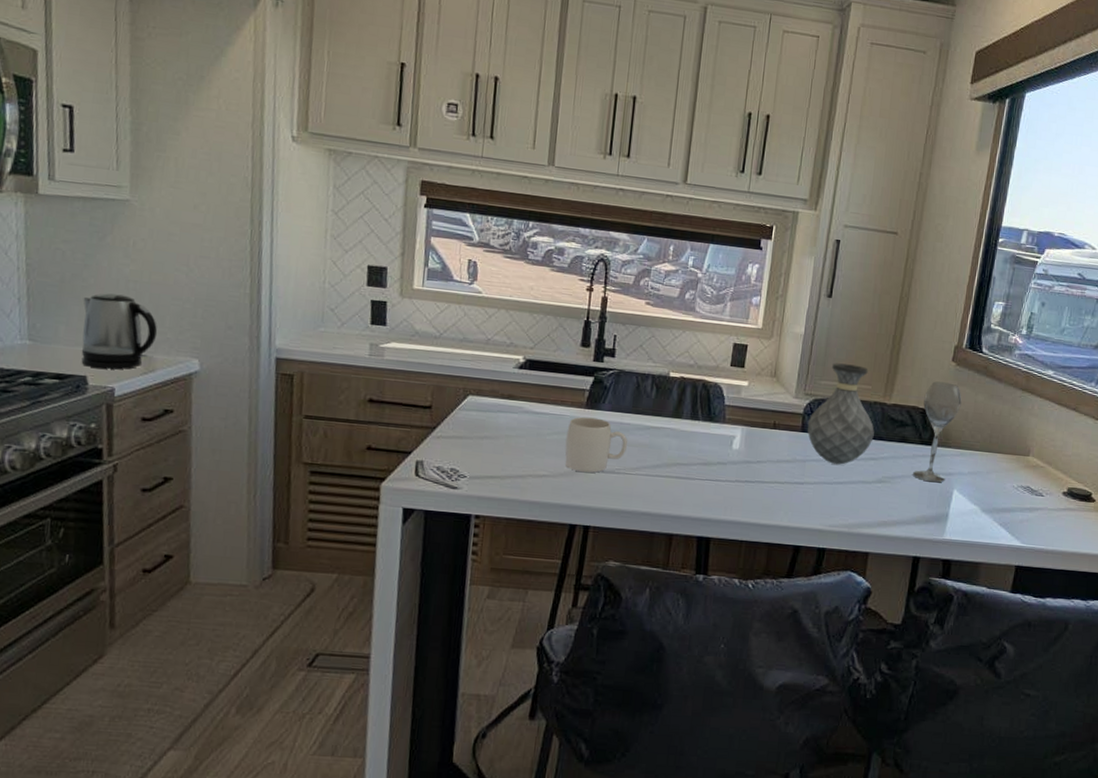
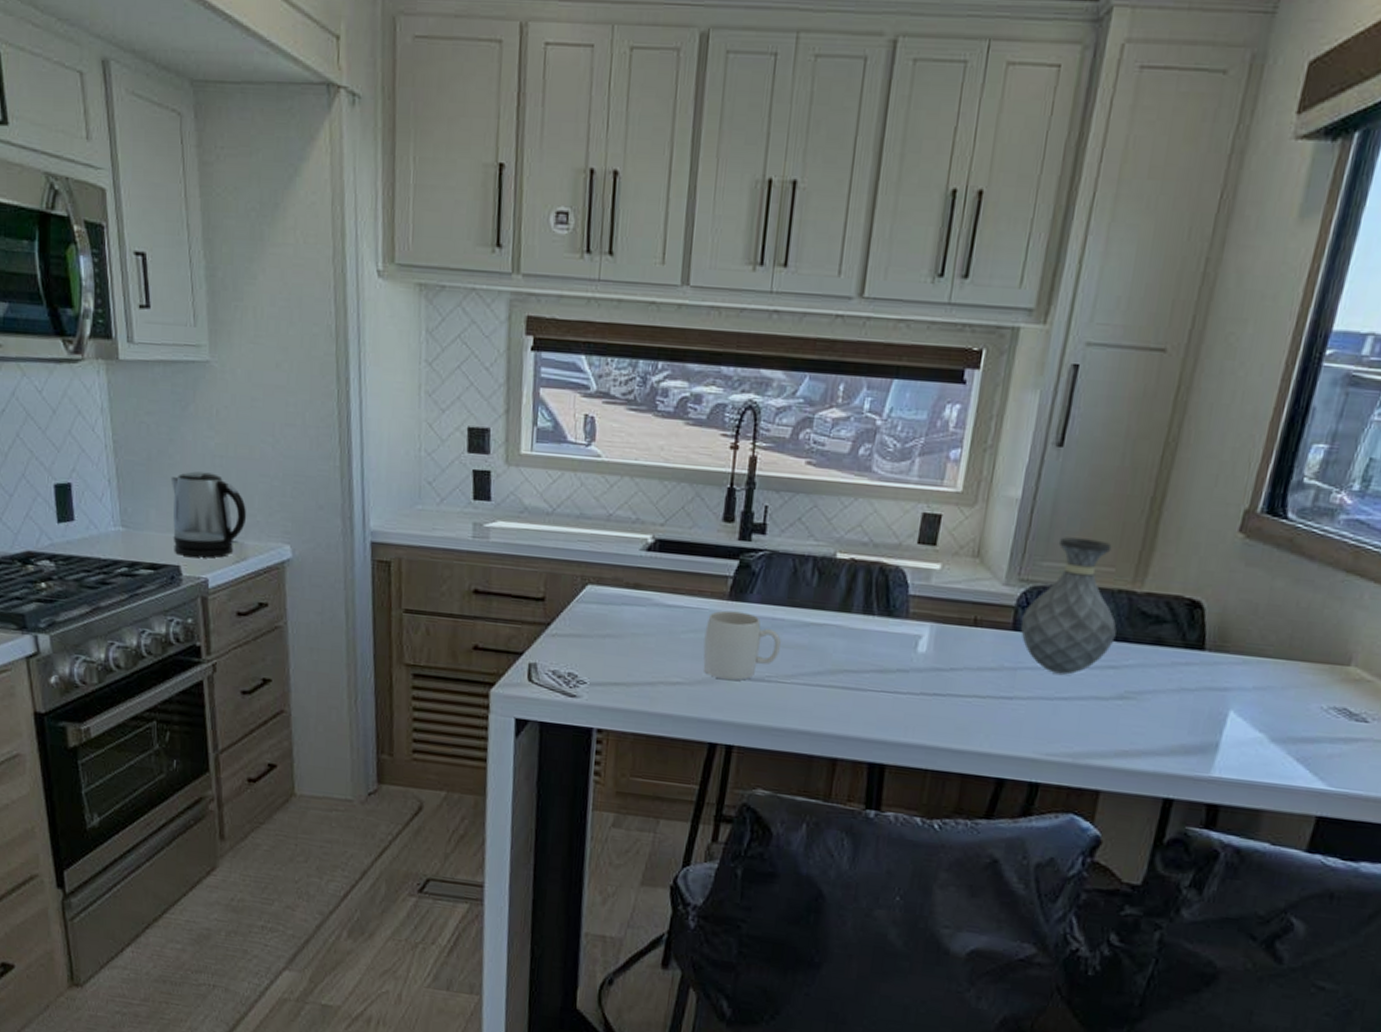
wineglass: present [913,381,962,483] -> none [1170,560,1251,701]

